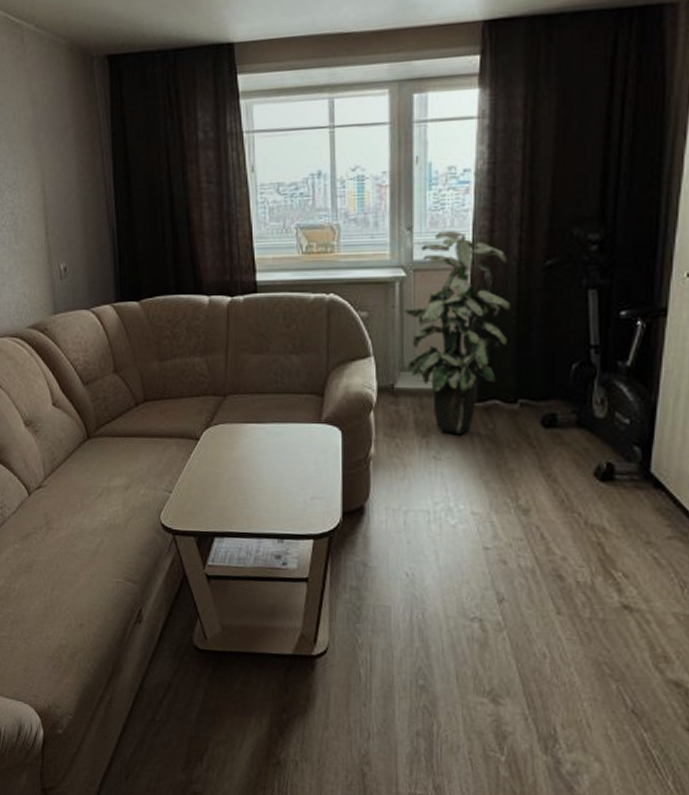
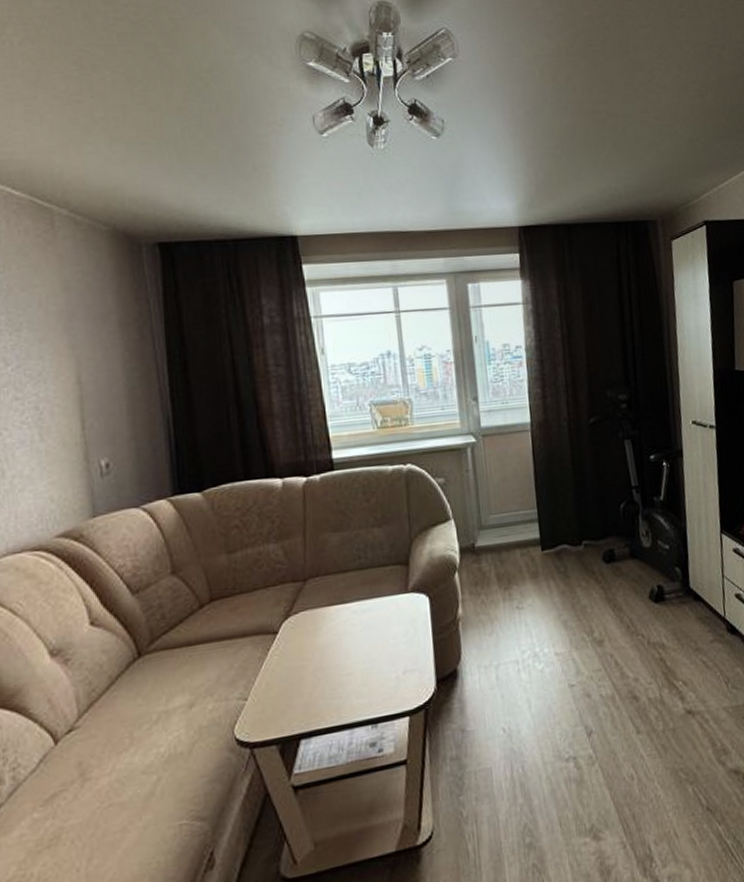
indoor plant: present [403,231,511,434] -> none [477,399,568,582]

